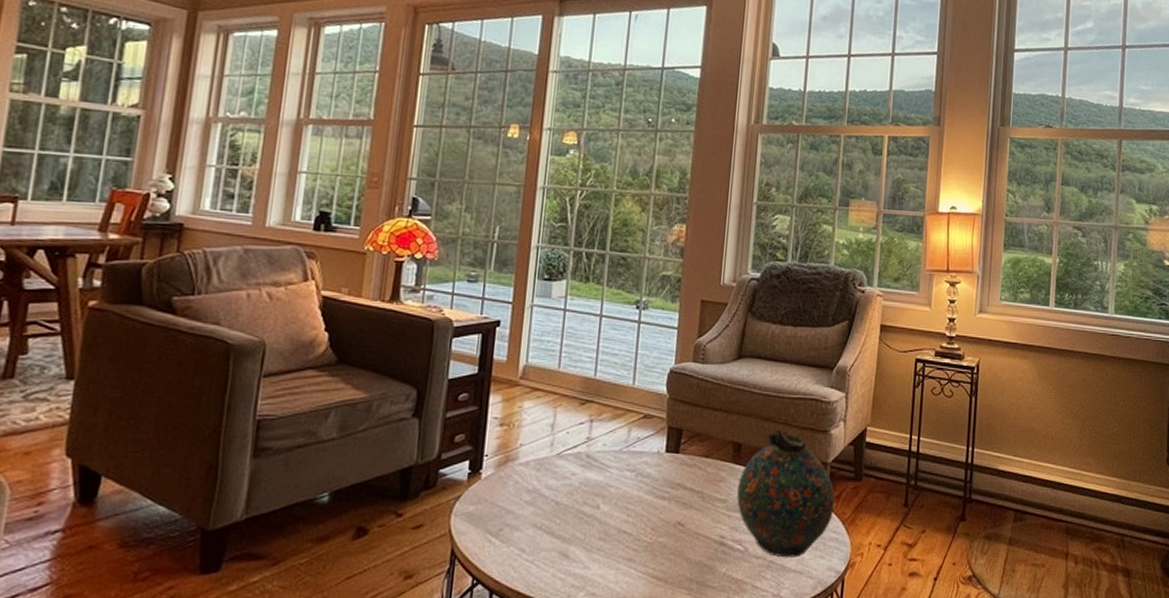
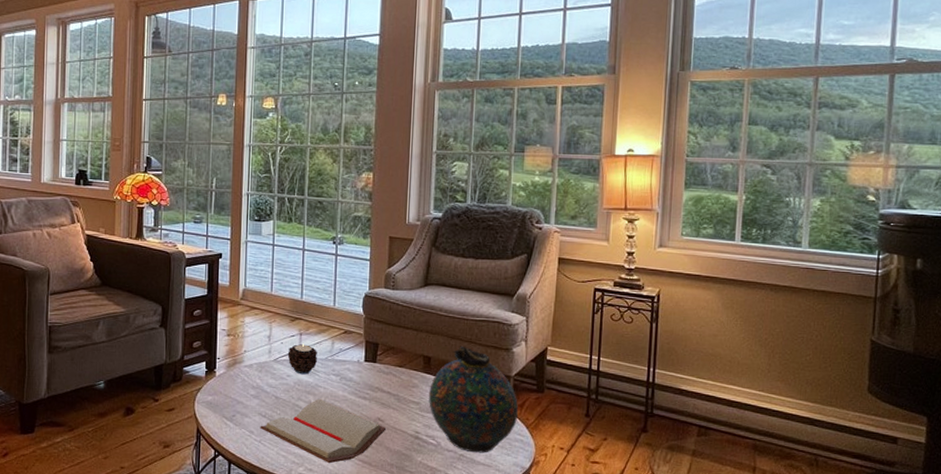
paperback book: none [533,501,687,584] -> present [260,398,387,464]
candle: none [573,432,611,472] -> present [287,343,318,375]

